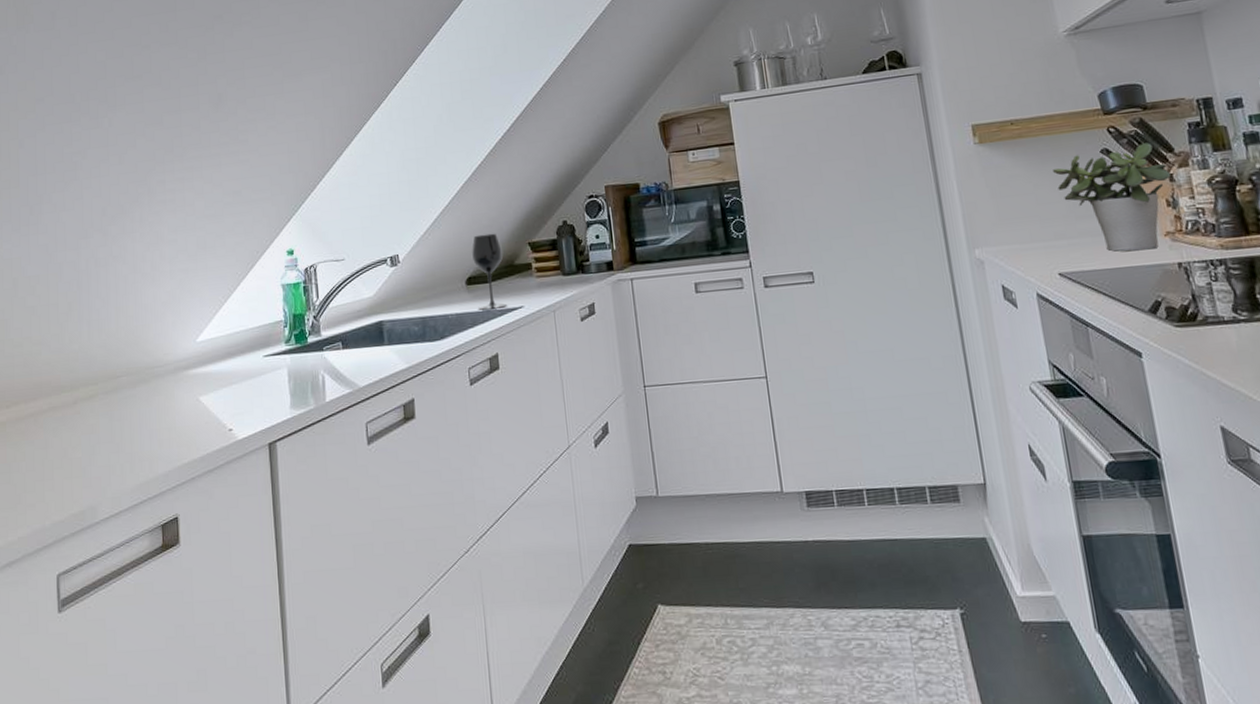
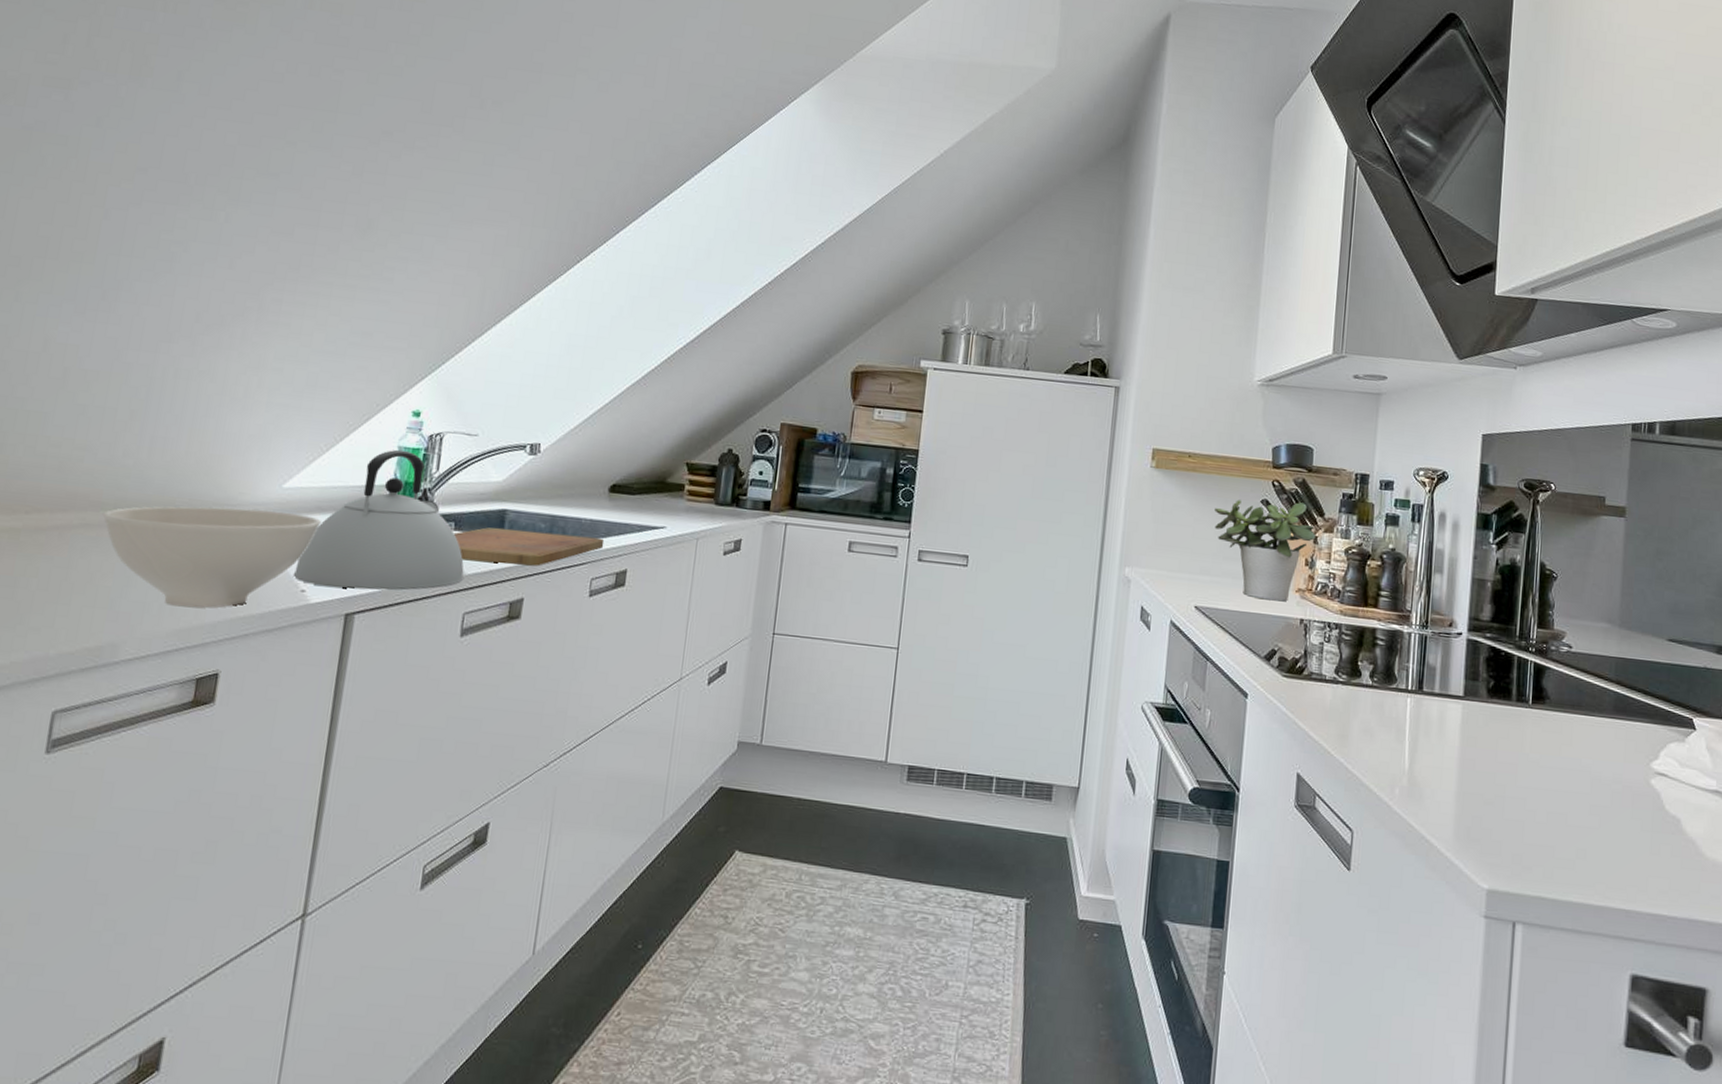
bowl: none [63,362,233,464] -> present [102,506,321,608]
kettle: none [219,286,360,423] -> present [292,449,464,591]
cutting board: none [342,329,473,375] -> present [453,527,605,567]
wineglass: present [471,233,507,310] -> none [616,442,657,524]

